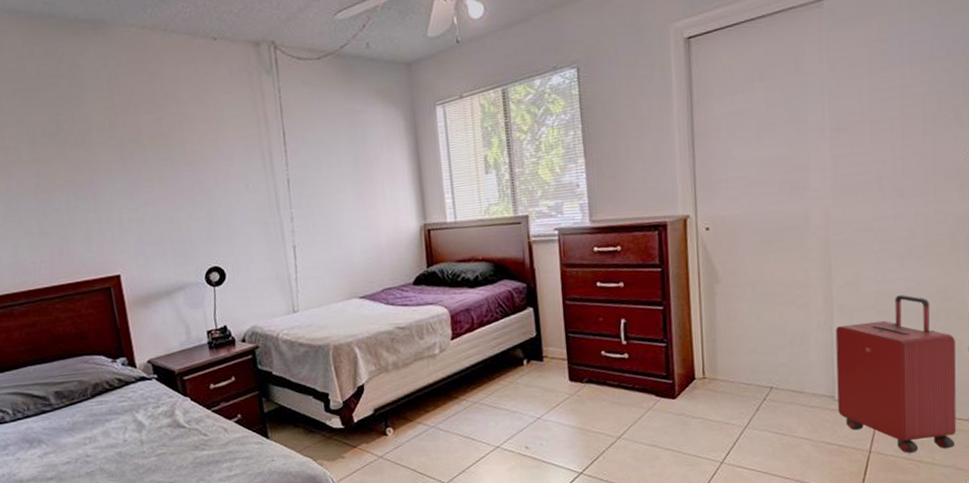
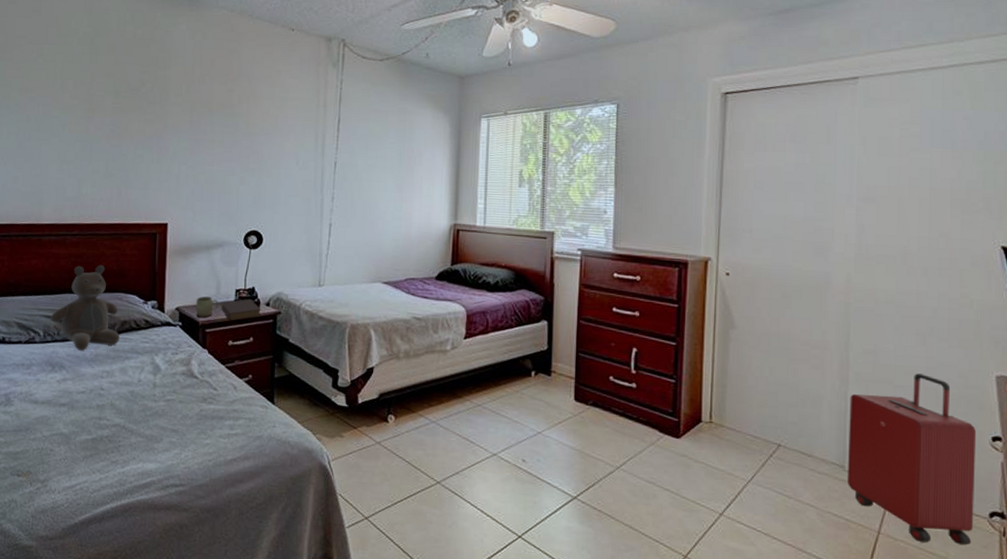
stuffed animal: none [15,330,96,422] -> present [50,264,120,350]
mug: none [167,343,192,366] -> present [195,296,219,317]
book: none [194,337,239,365] -> present [221,298,261,321]

